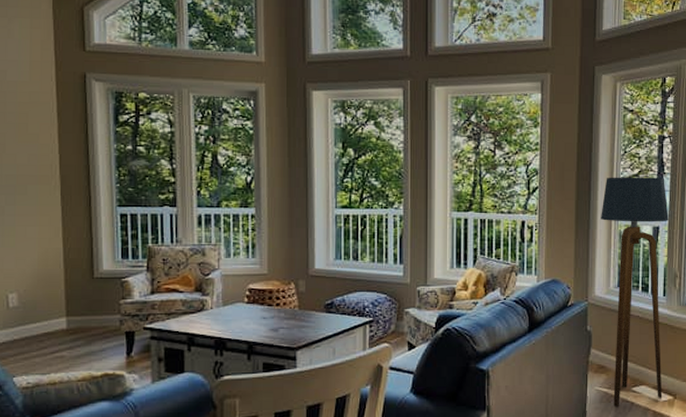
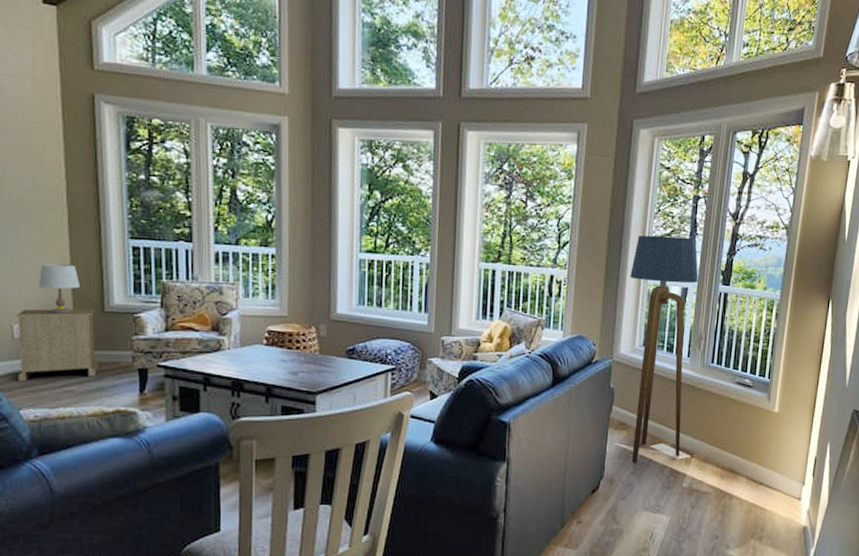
nightstand: none [10,275,88,349] -> present [15,308,98,381]
table lamp: none [32,233,71,282] -> present [38,263,80,314]

